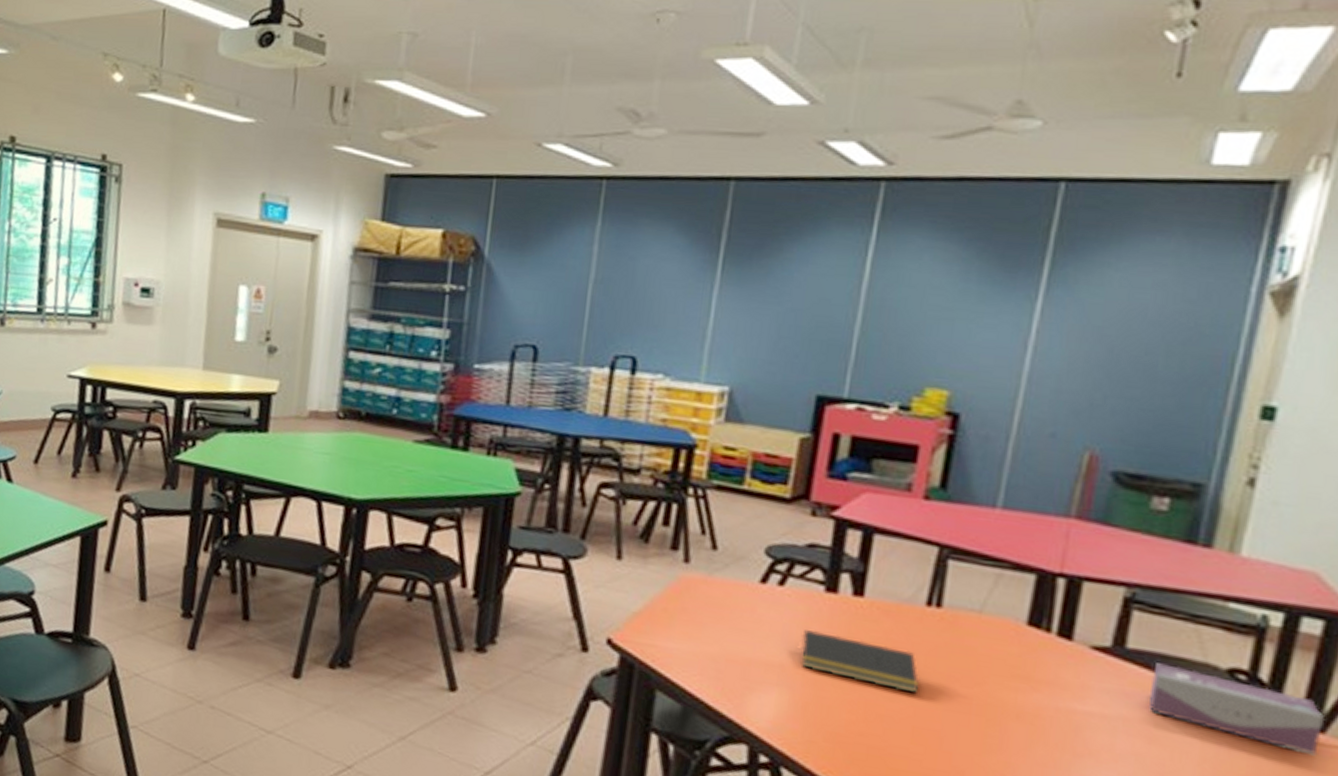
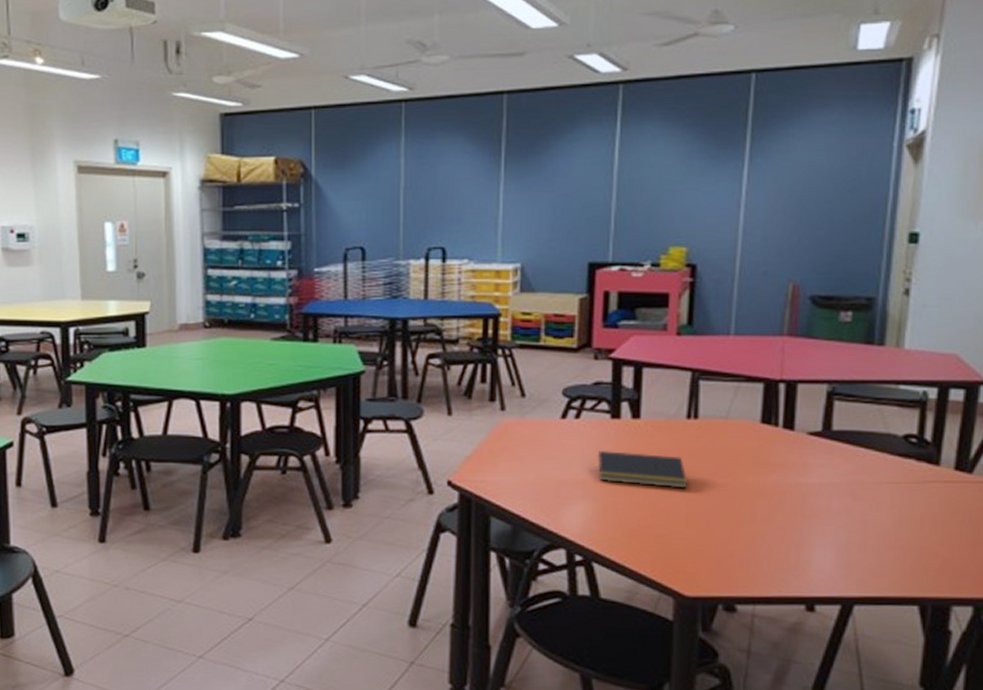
tissue box: present [1148,663,1326,756] -> none [851,438,972,491]

